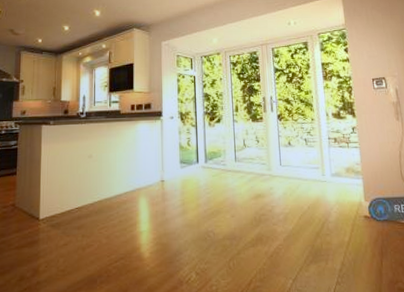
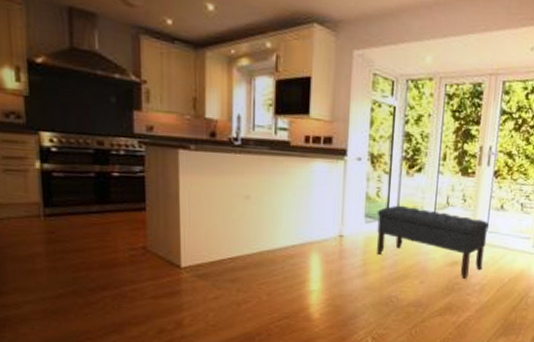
bench: none [189,150,283,211] -> present [376,205,489,280]

